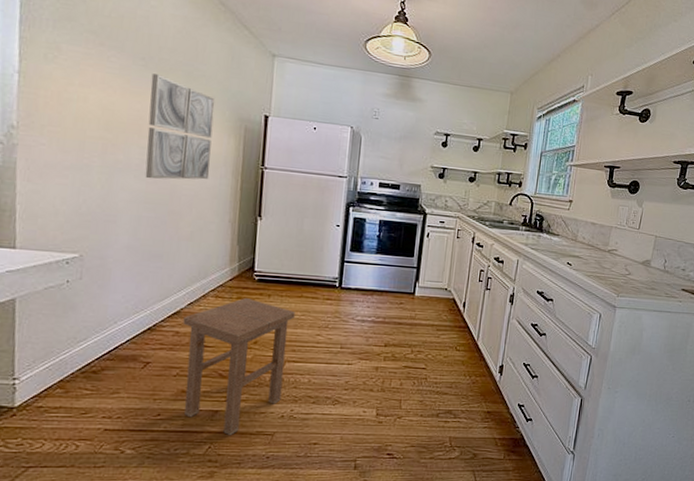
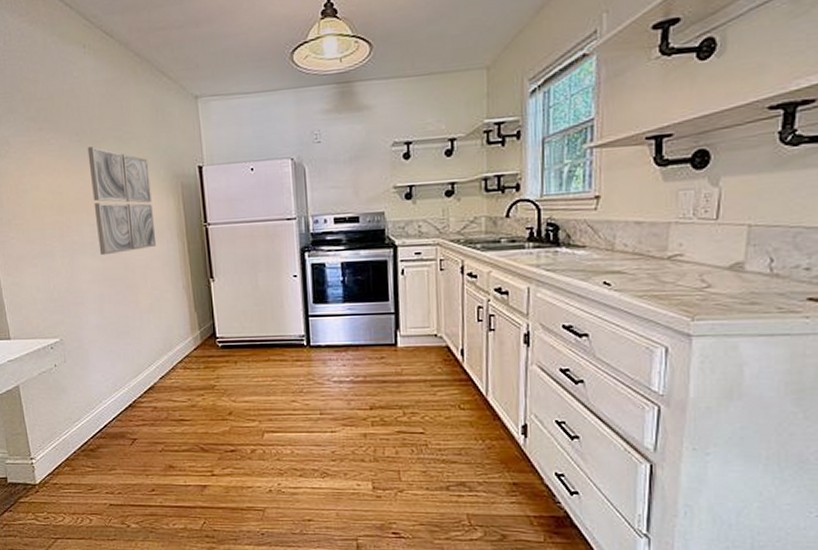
stool: present [183,298,295,435] -> none [158,367,266,510]

